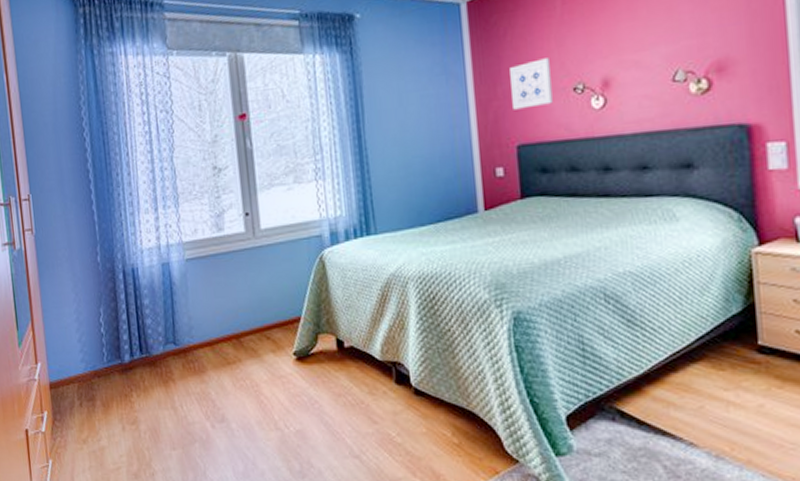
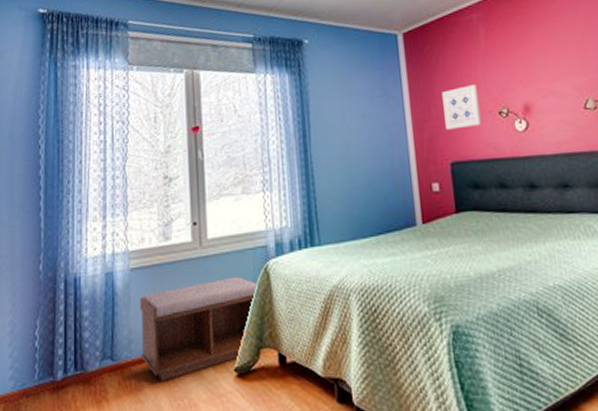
bench: none [197,265,315,363] -> present [140,276,259,380]

